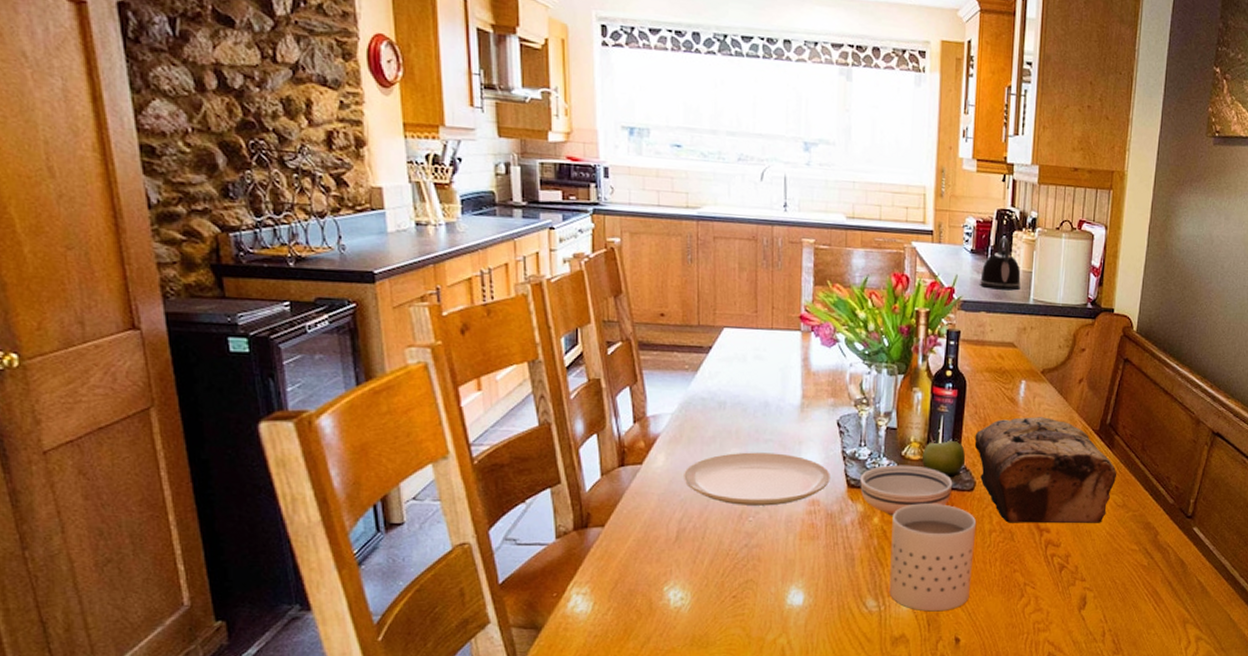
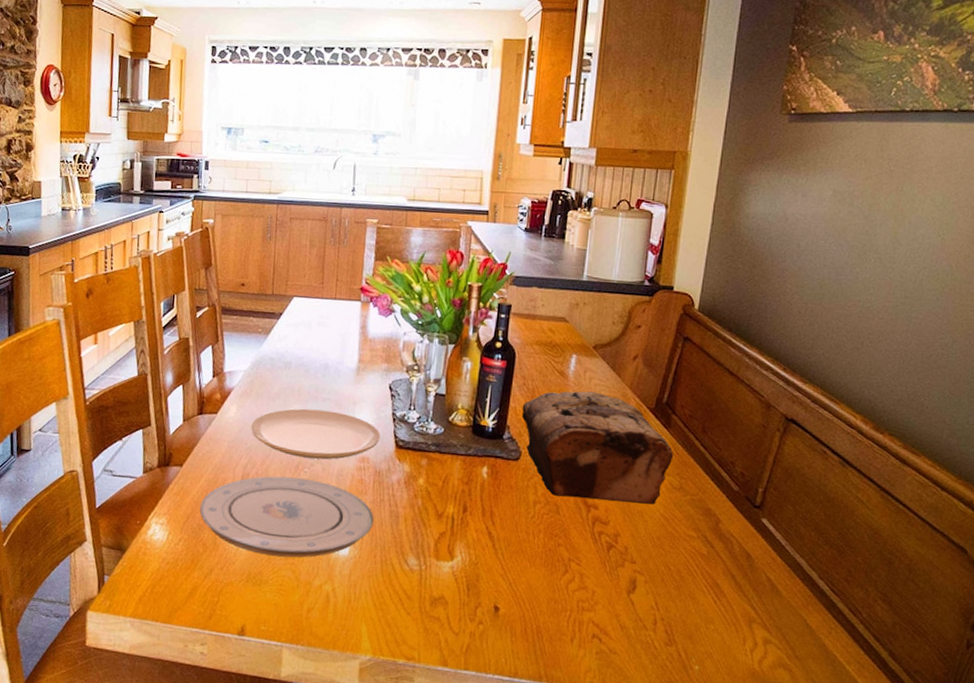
plate: none [629,528,829,614] -> present [199,476,374,558]
bowl: present [860,464,953,516] -> none [407,429,499,479]
mug: present [889,503,977,612] -> none [430,468,521,578]
fruit: present [922,439,966,478] -> none [469,408,513,446]
kettle: present [980,237,1021,291] -> none [533,216,575,267]

